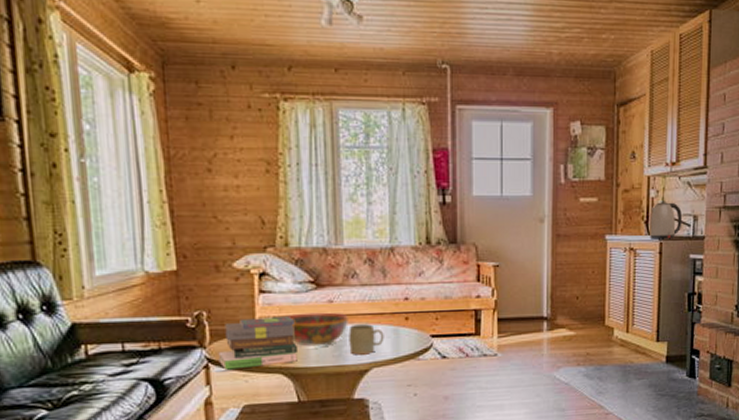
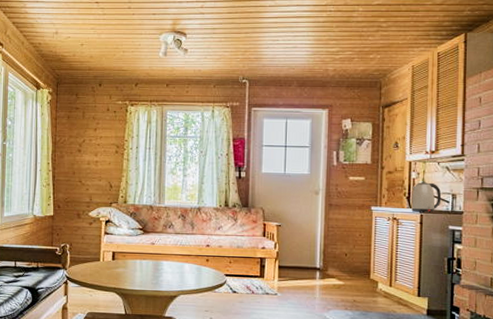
books: present [218,317,298,370] -> none [74,251,128,286]
bowl: present [286,312,350,347] -> none [121,250,166,275]
mug: present [349,324,384,355] -> none [164,262,190,285]

